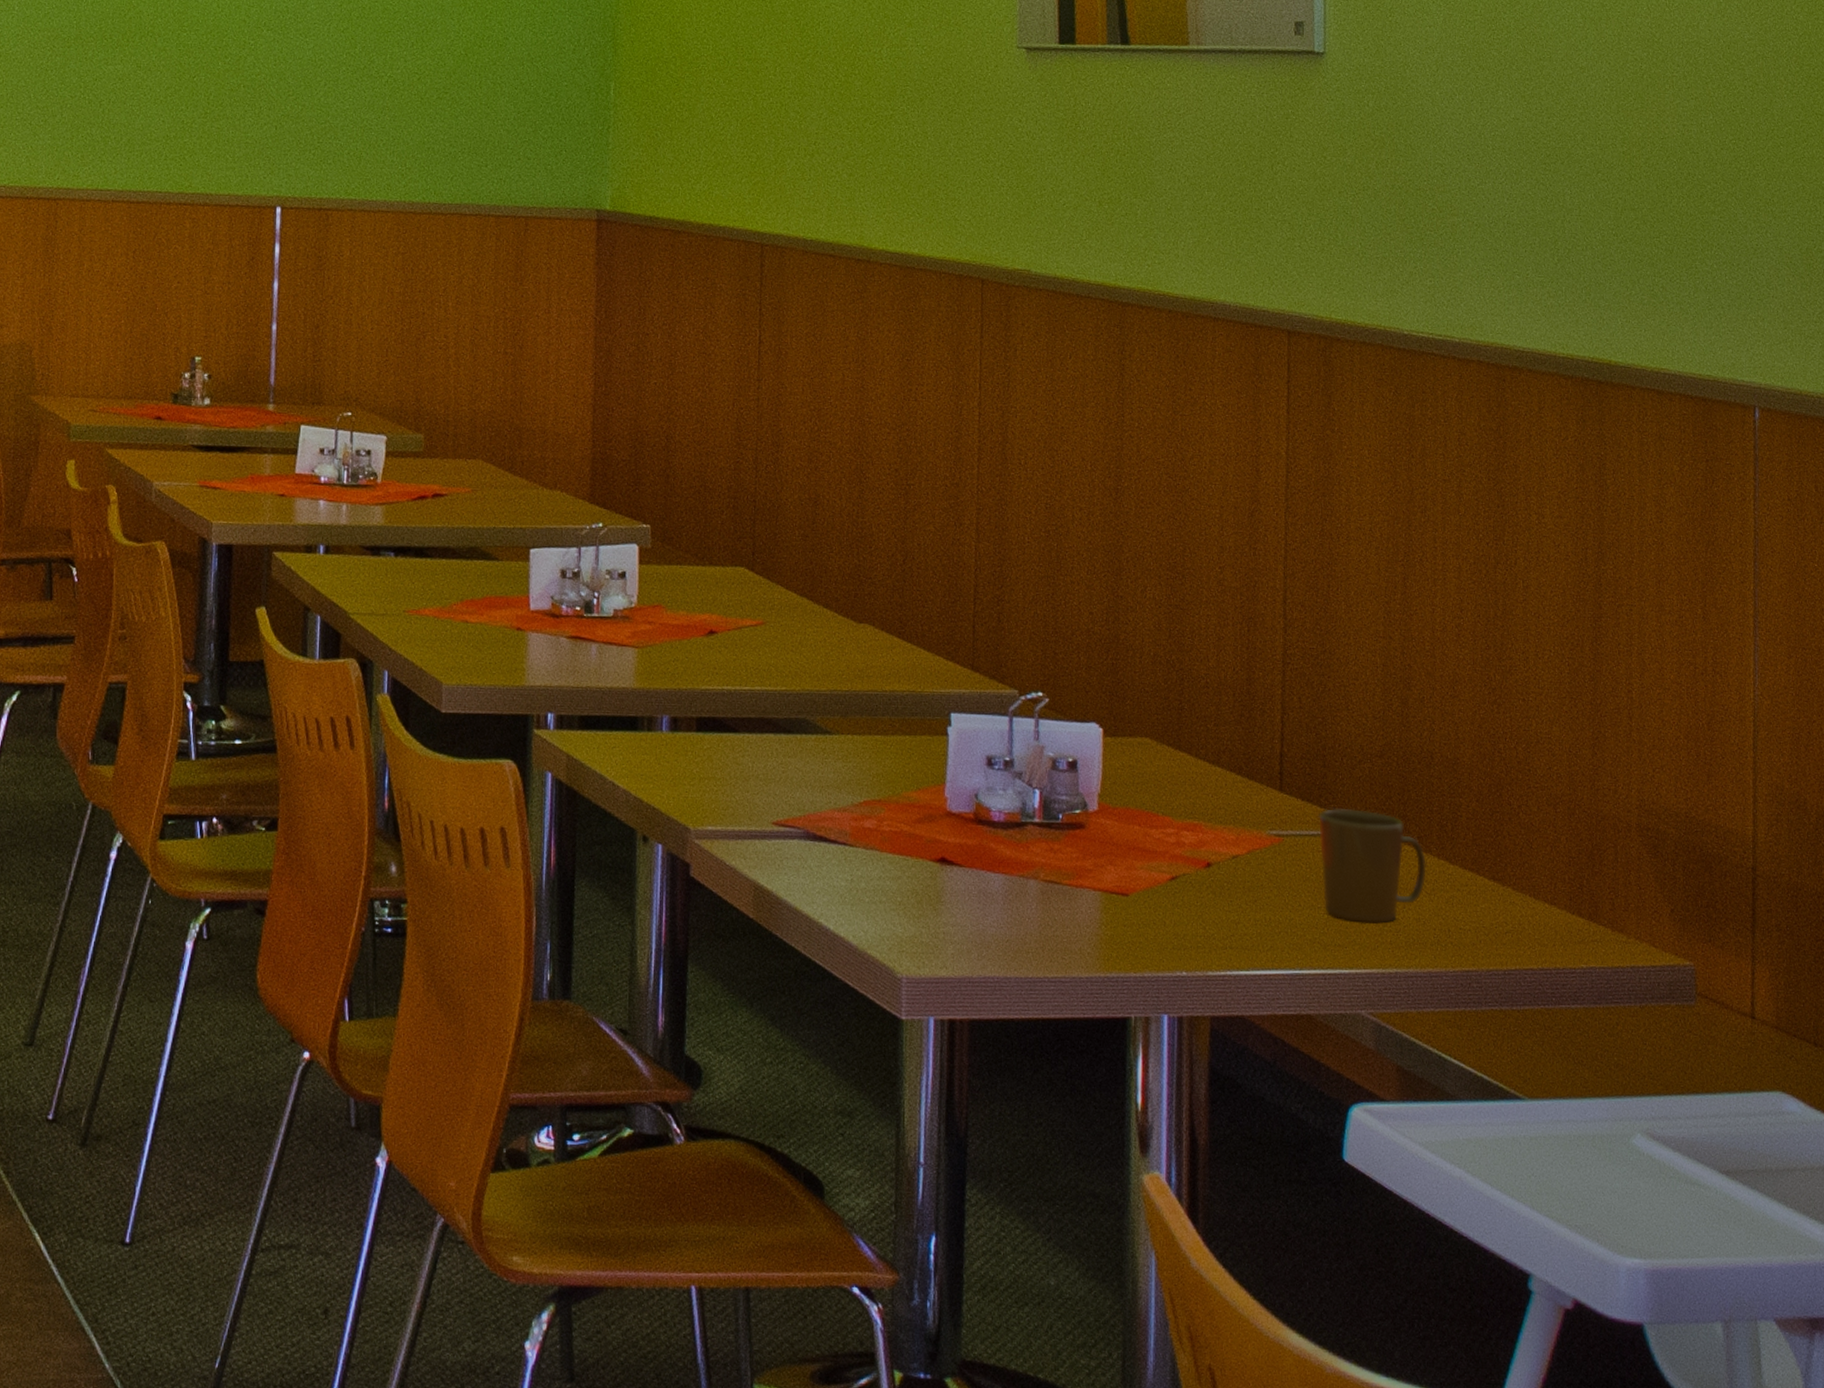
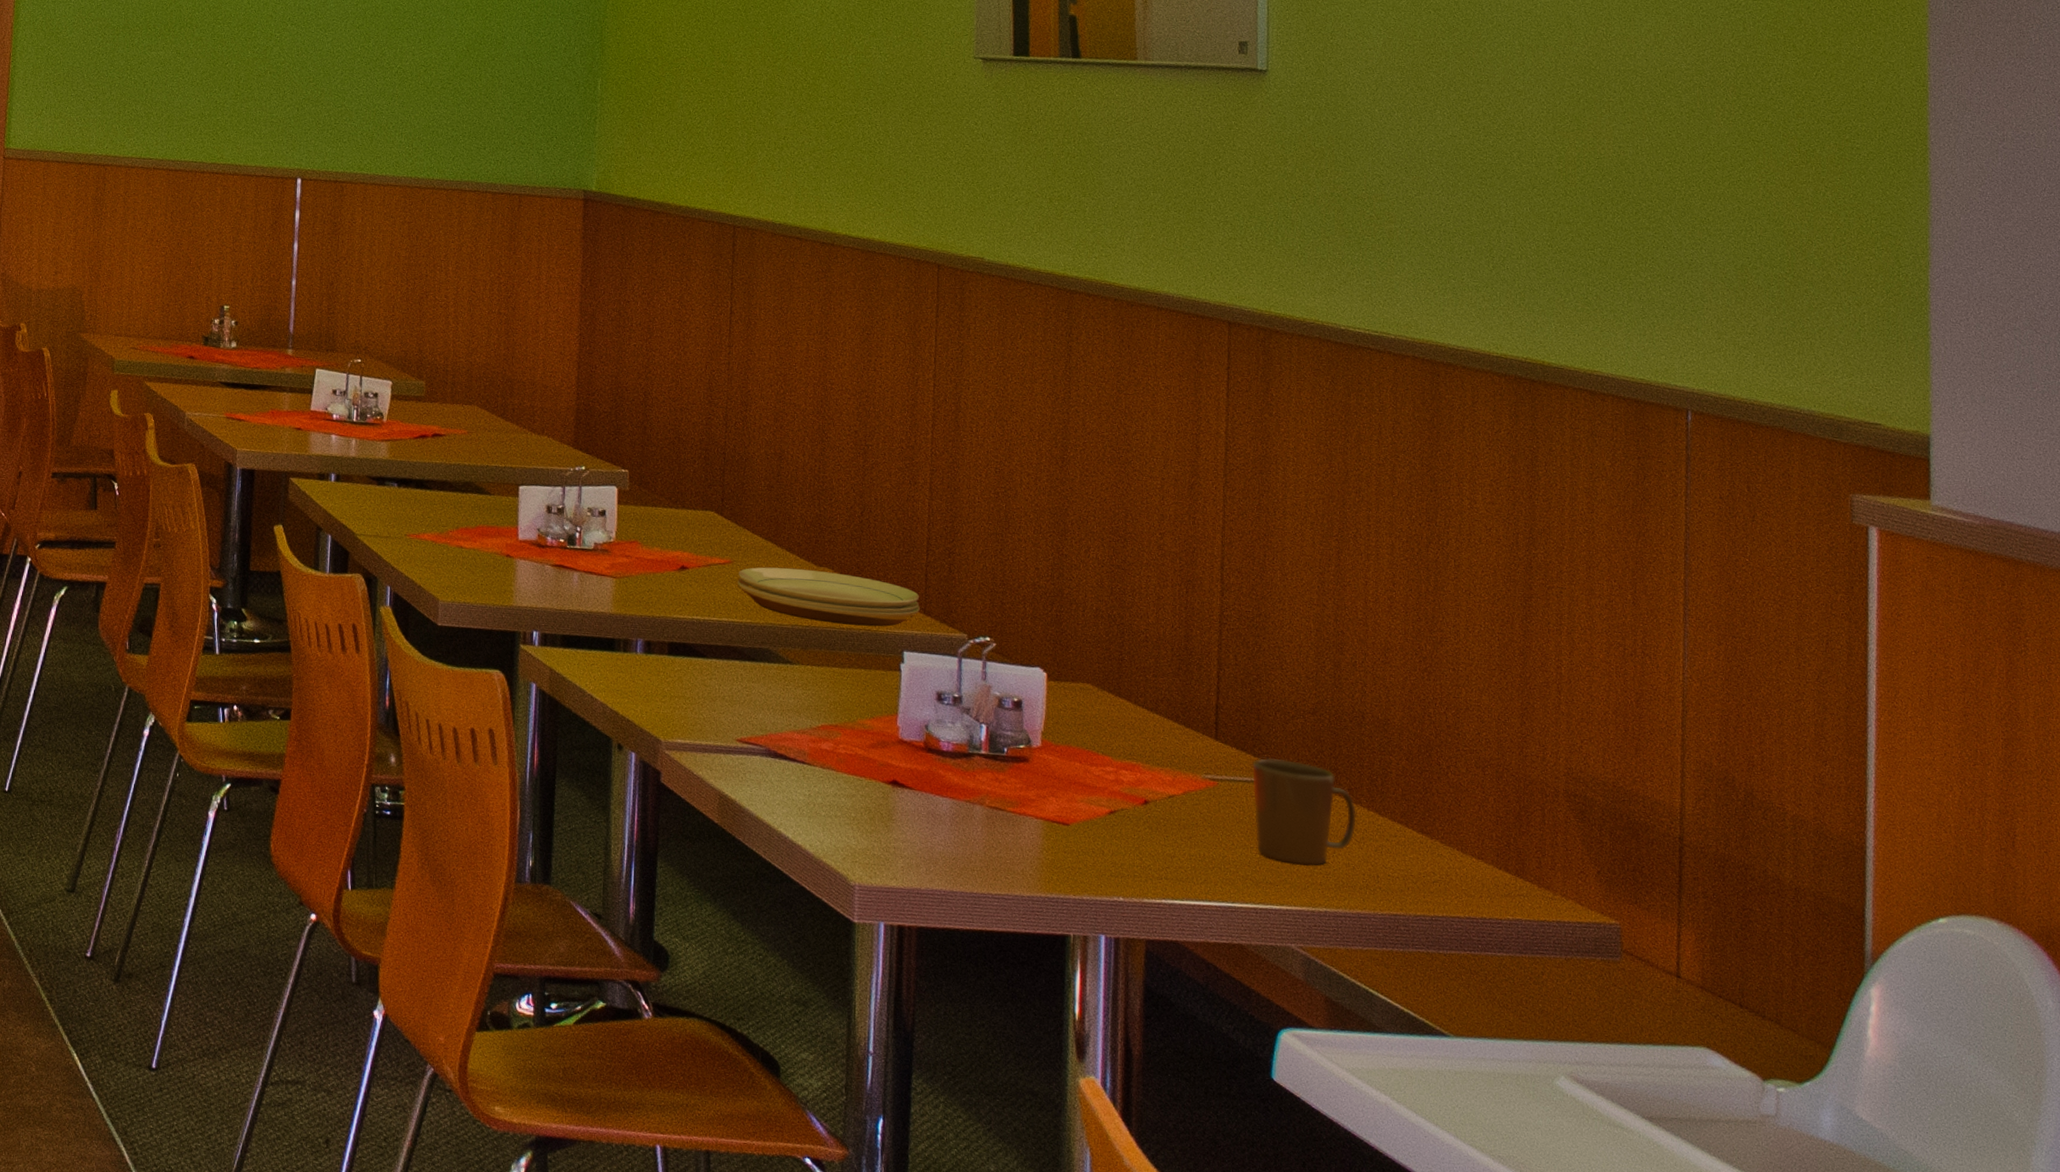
plate: none [771,626,968,687] -> present [737,567,921,627]

